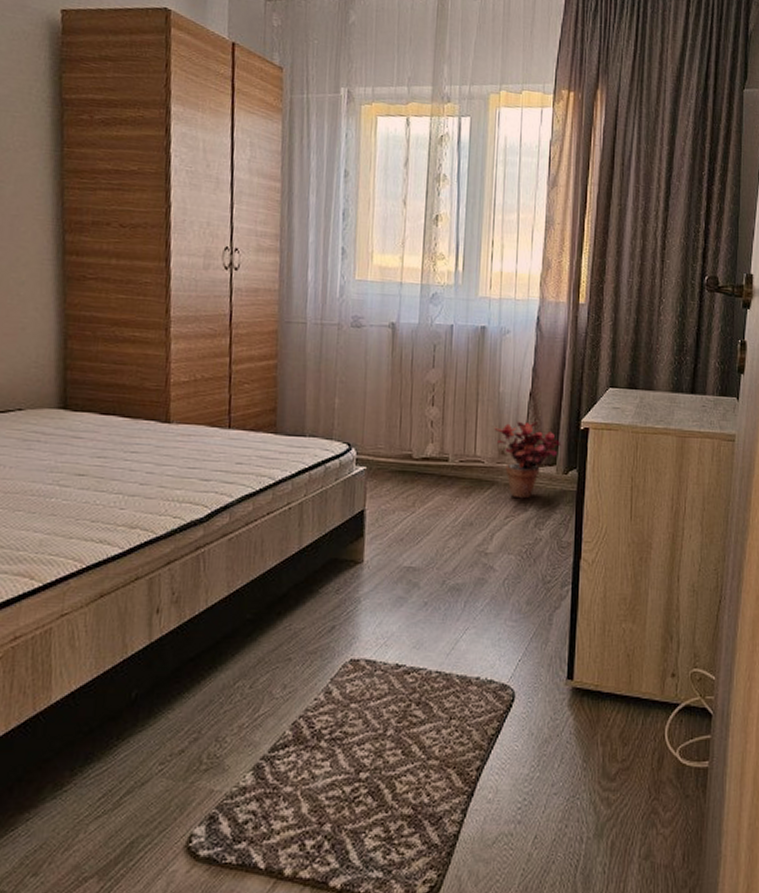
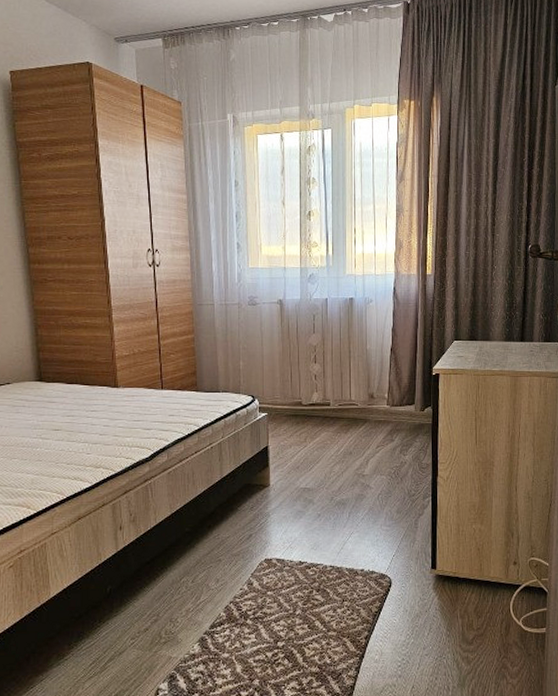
potted plant: present [494,421,562,499] -> none [364,371,418,432]

